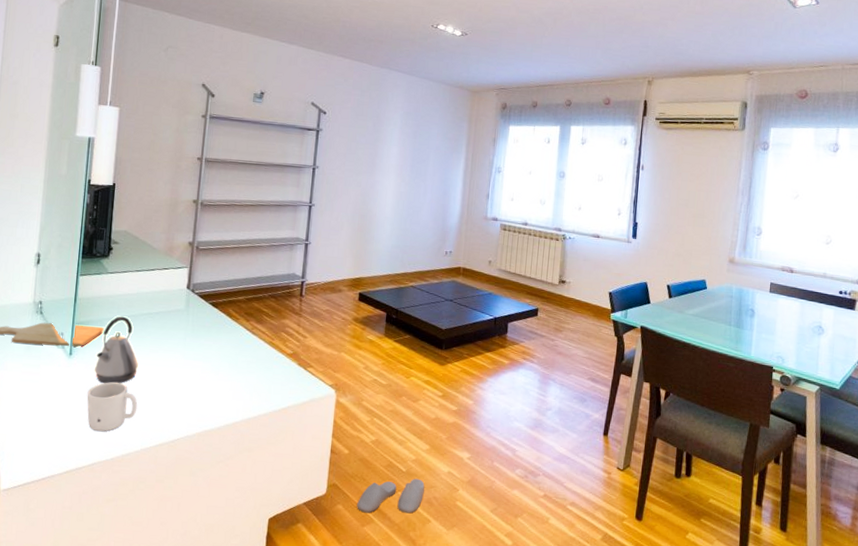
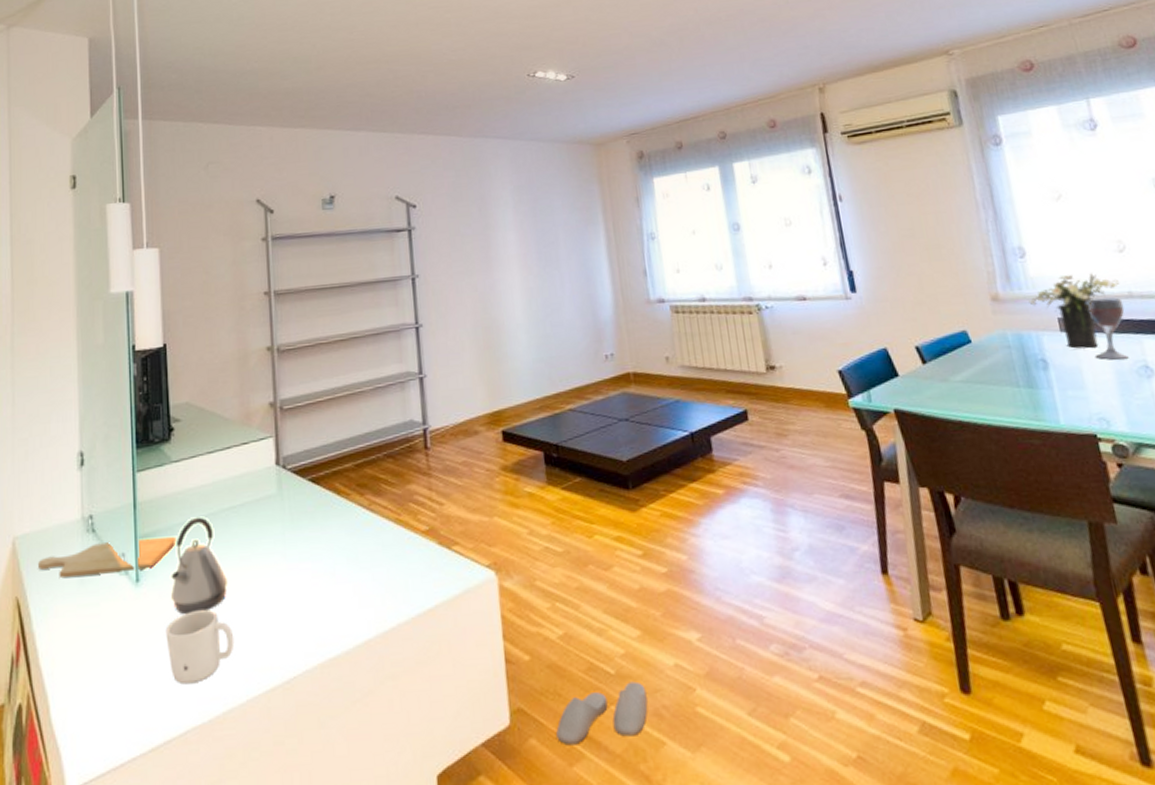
flower arrangement: none [754,253,819,308] -> present [1028,273,1119,350]
cup: none [787,274,818,320] -> present [1088,298,1129,361]

